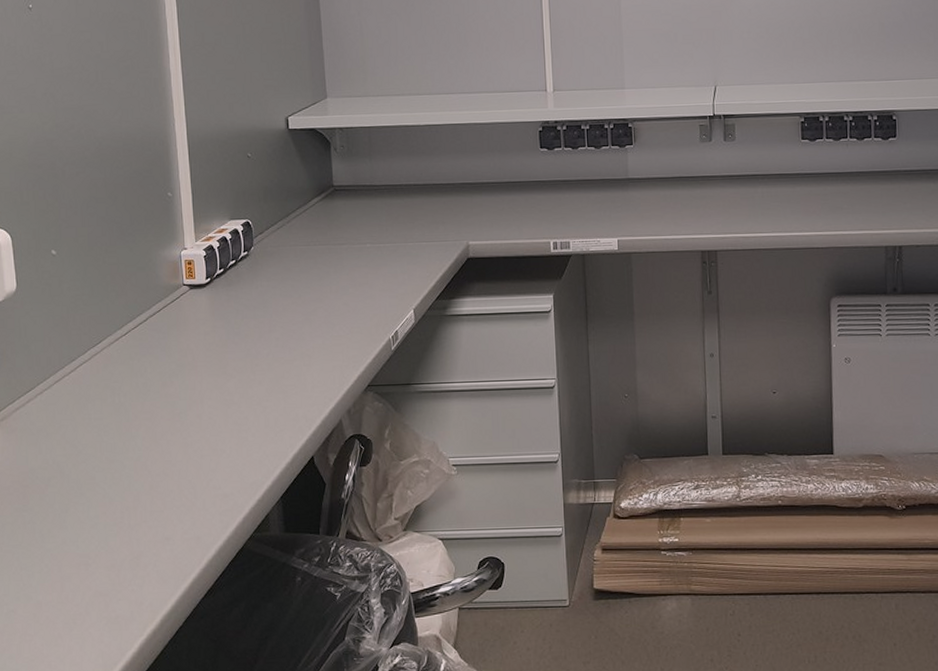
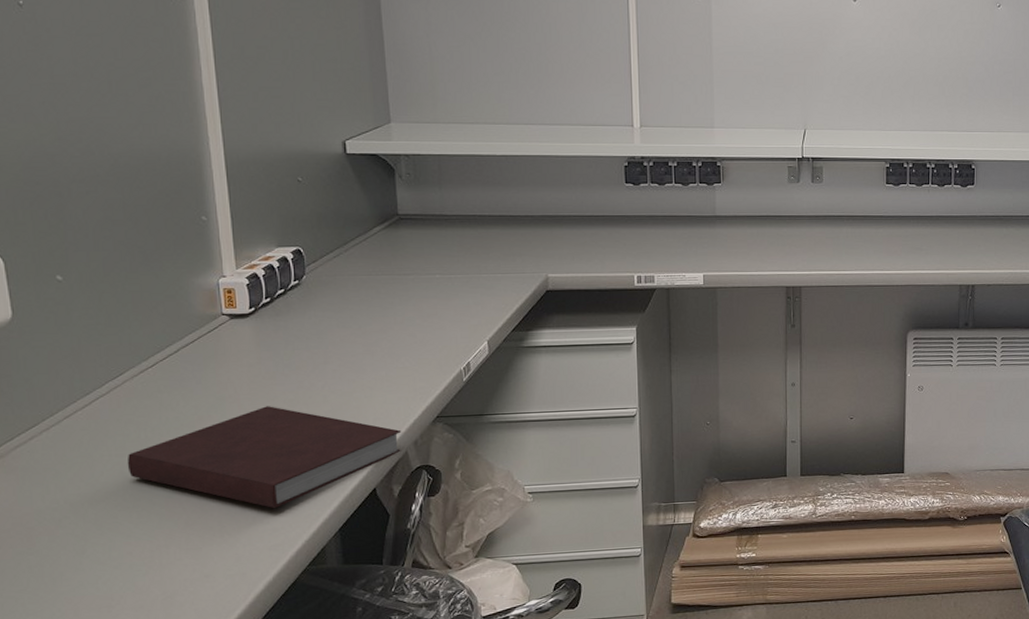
notebook: none [103,373,337,475] -> present [127,406,402,509]

